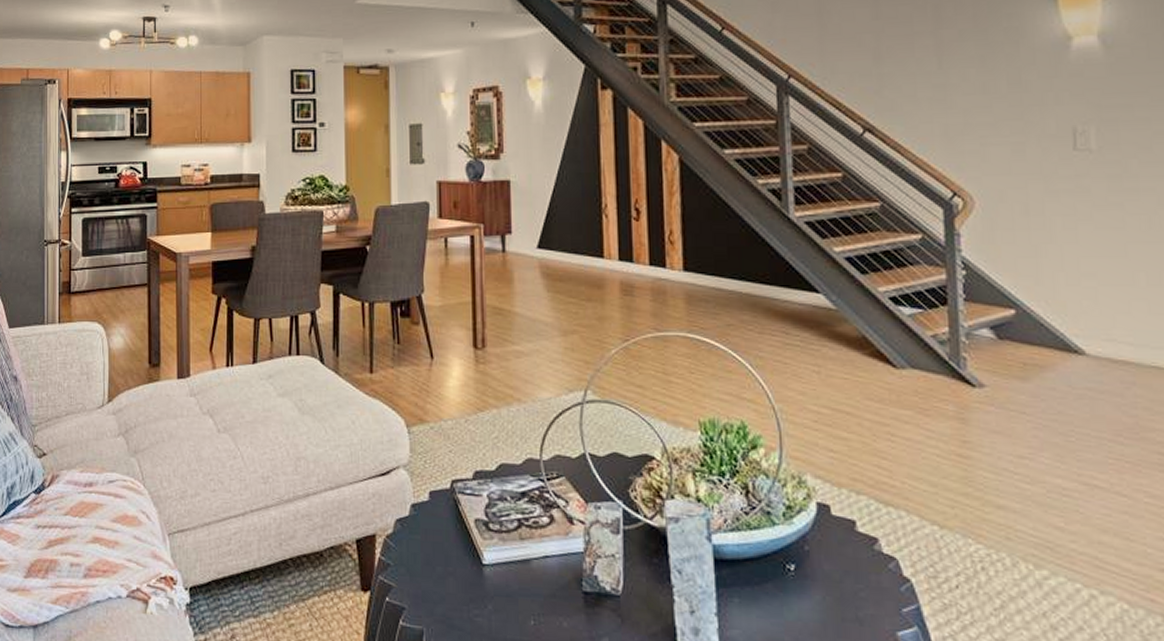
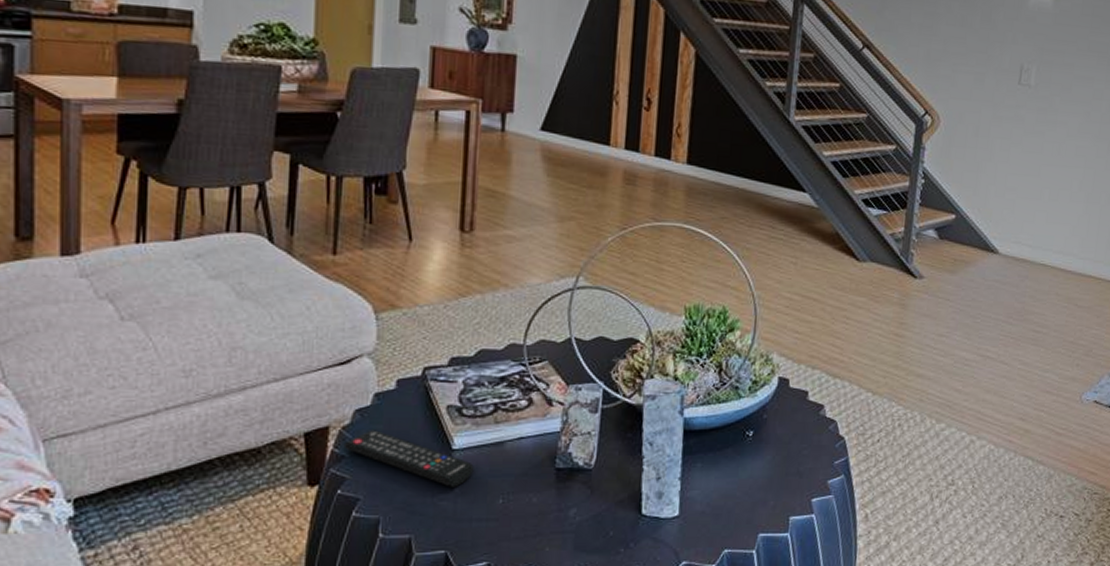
remote control: none [388,540,504,604] -> present [343,430,474,487]

